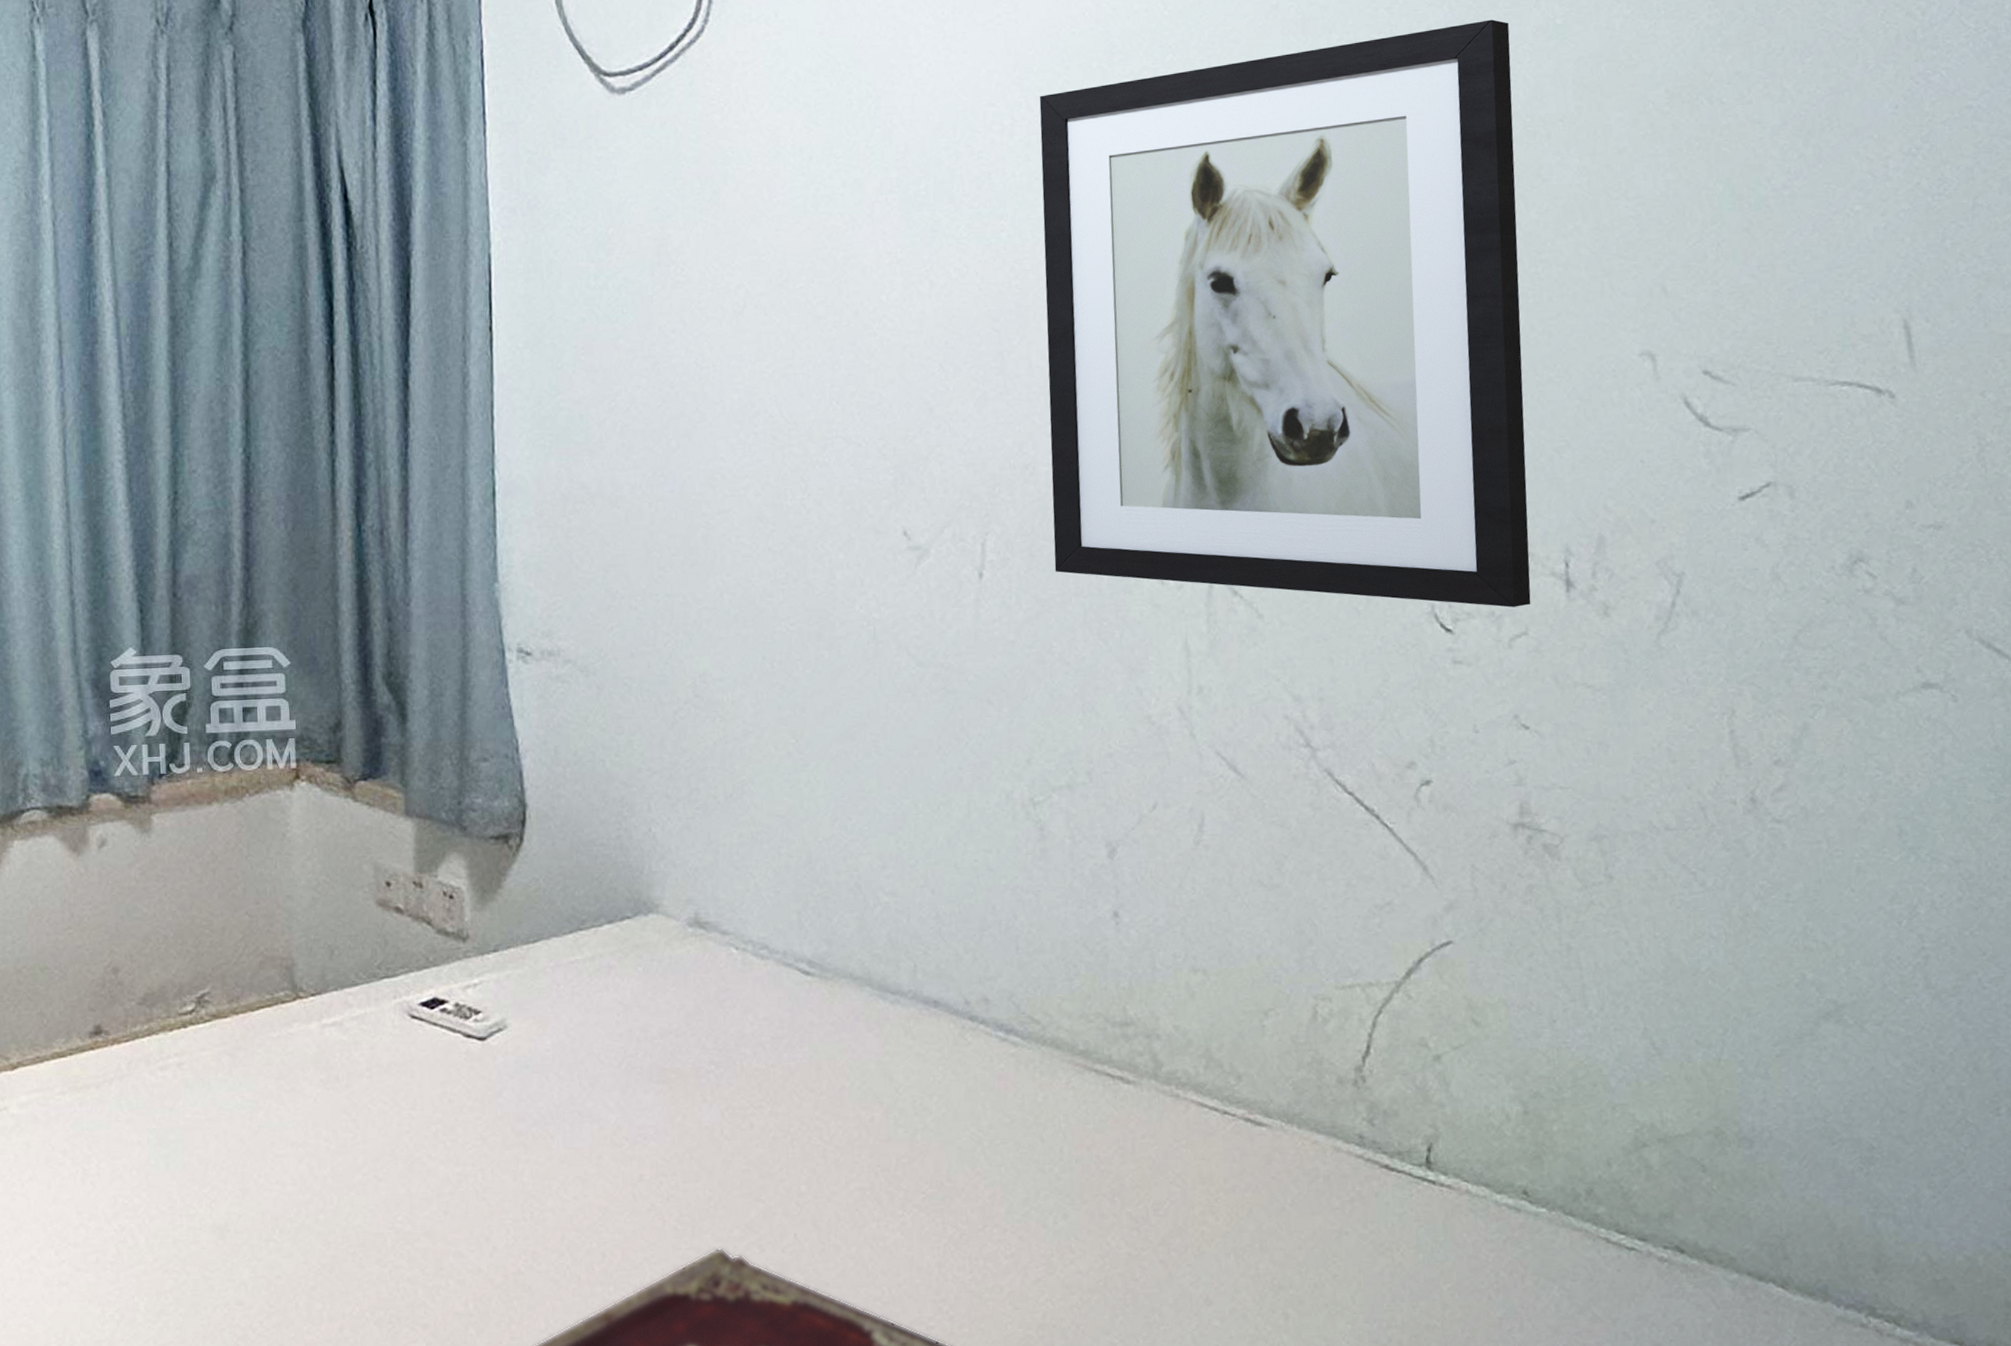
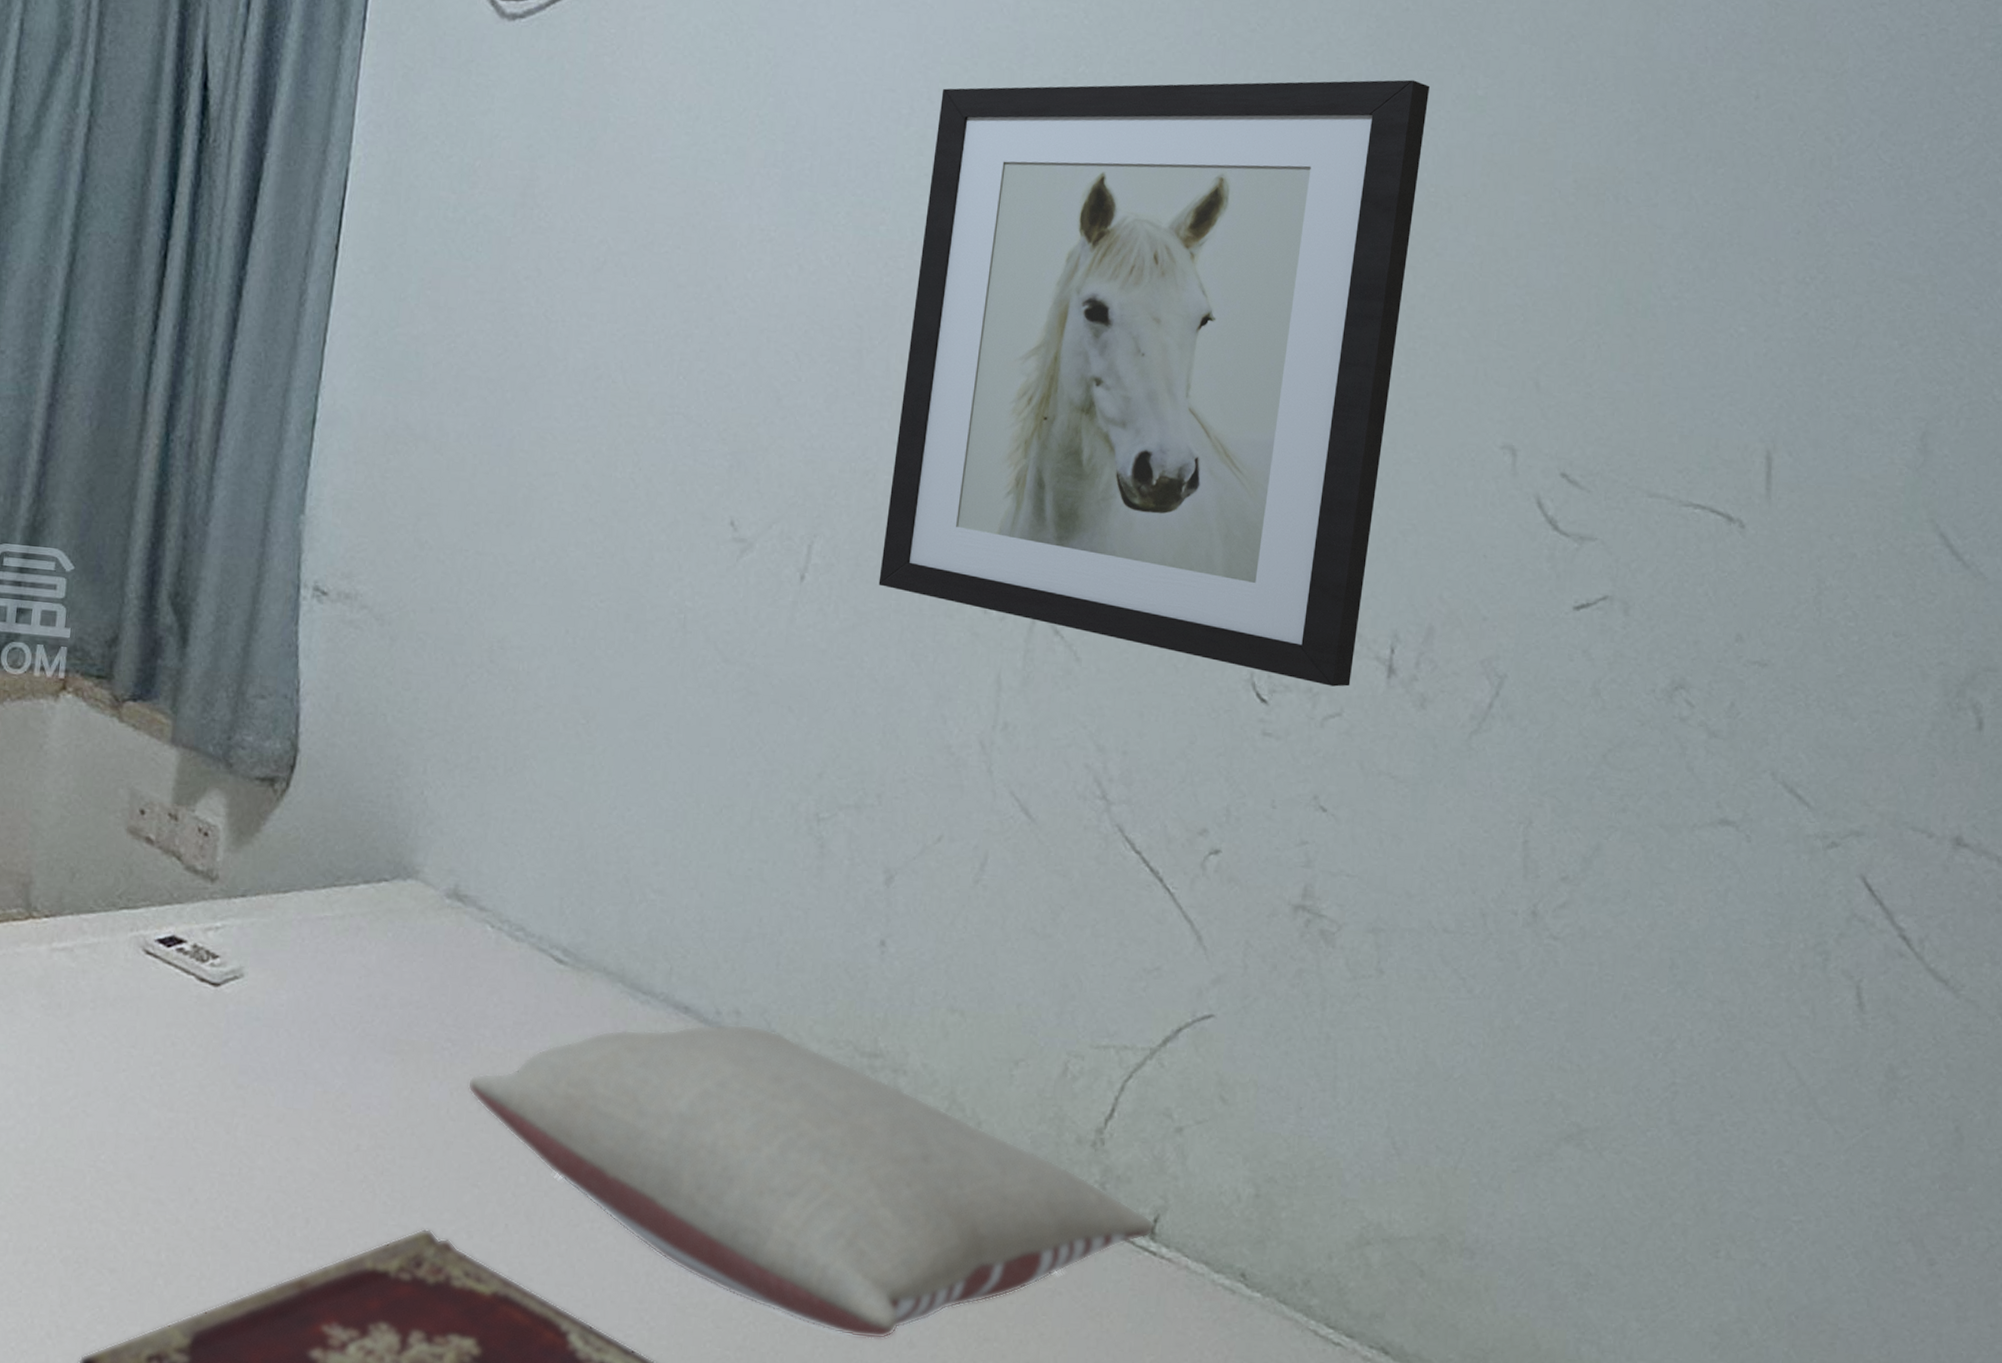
pillow: none [736,1010,1431,1302] -> present [467,1023,1157,1340]

